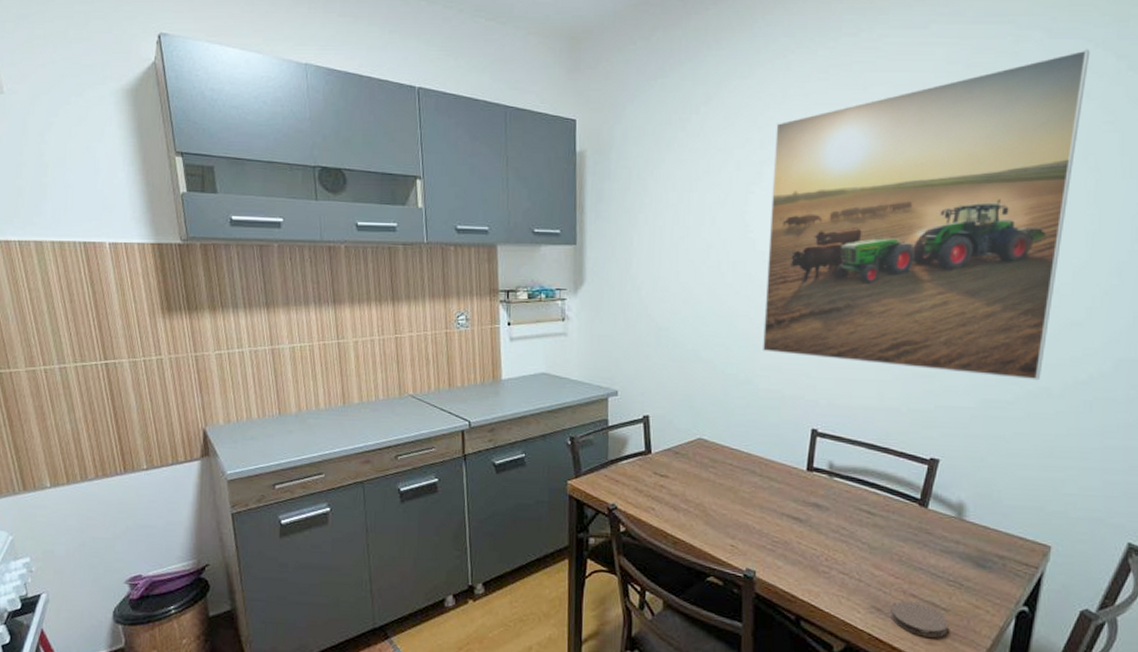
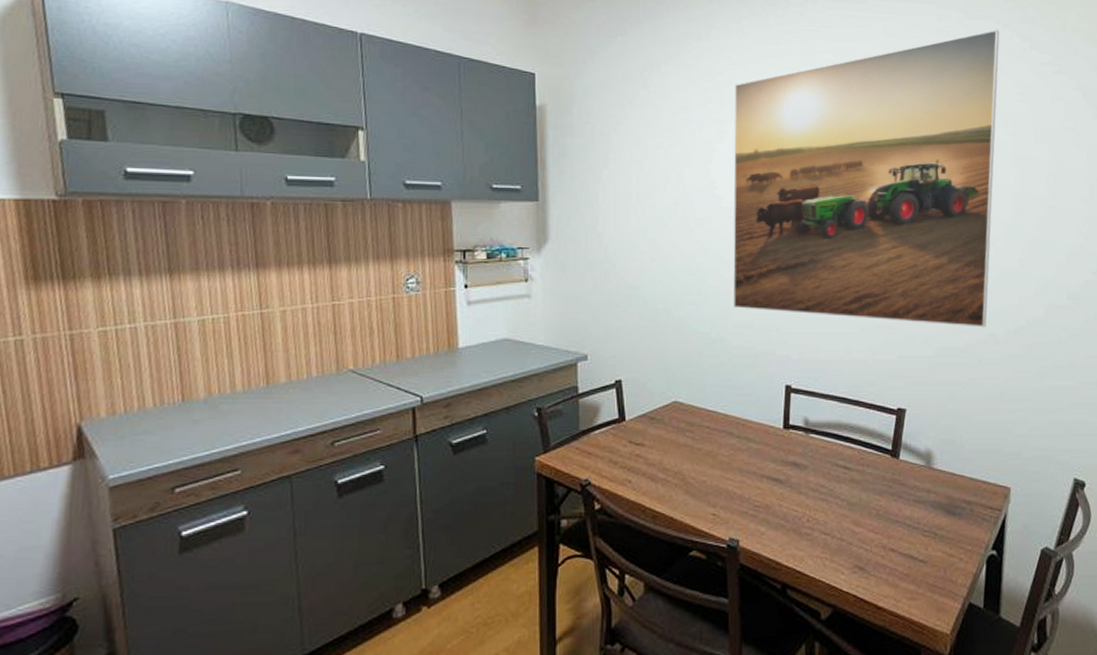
coaster: present [891,600,949,638] -> none [873,556,928,592]

